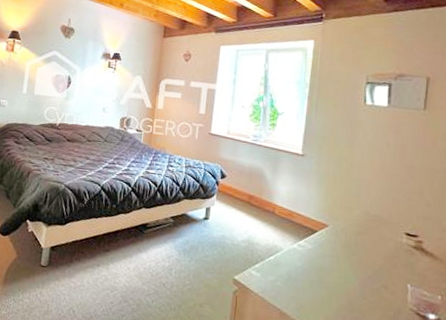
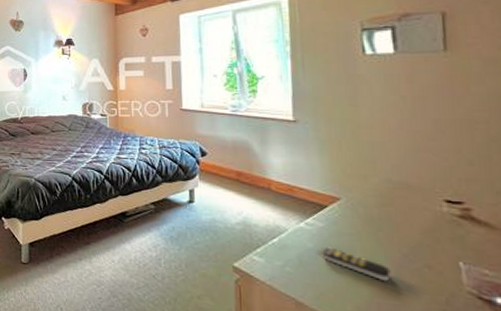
remote control: none [307,266,357,298] -> present [322,247,391,282]

